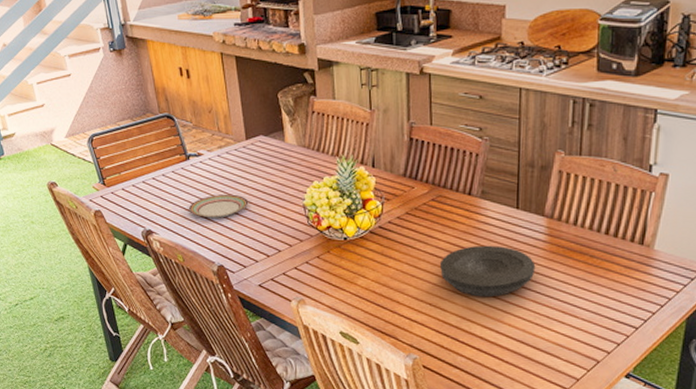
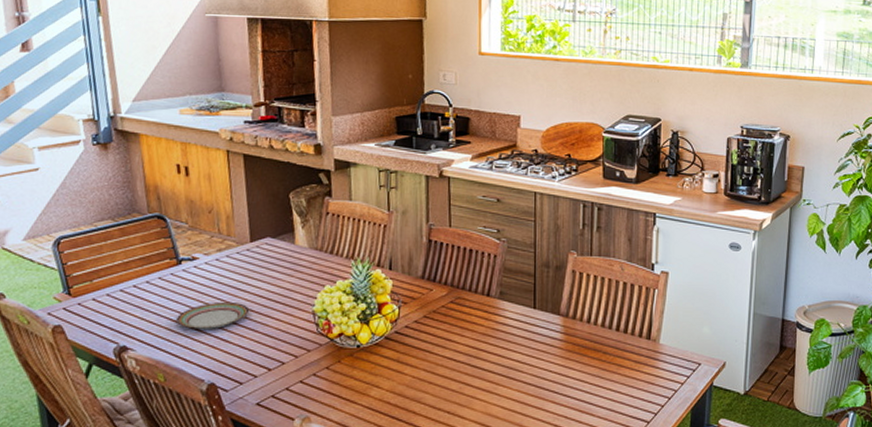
plate: present [439,245,536,297] -> none [458,347,553,401]

